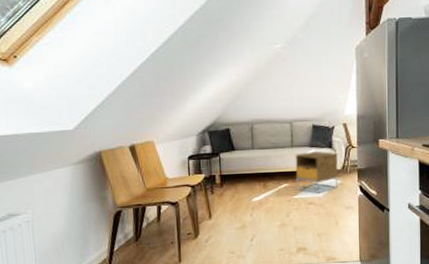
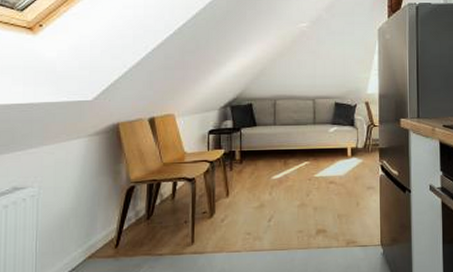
nightstand: present [295,151,338,194] -> none [317,128,360,173]

